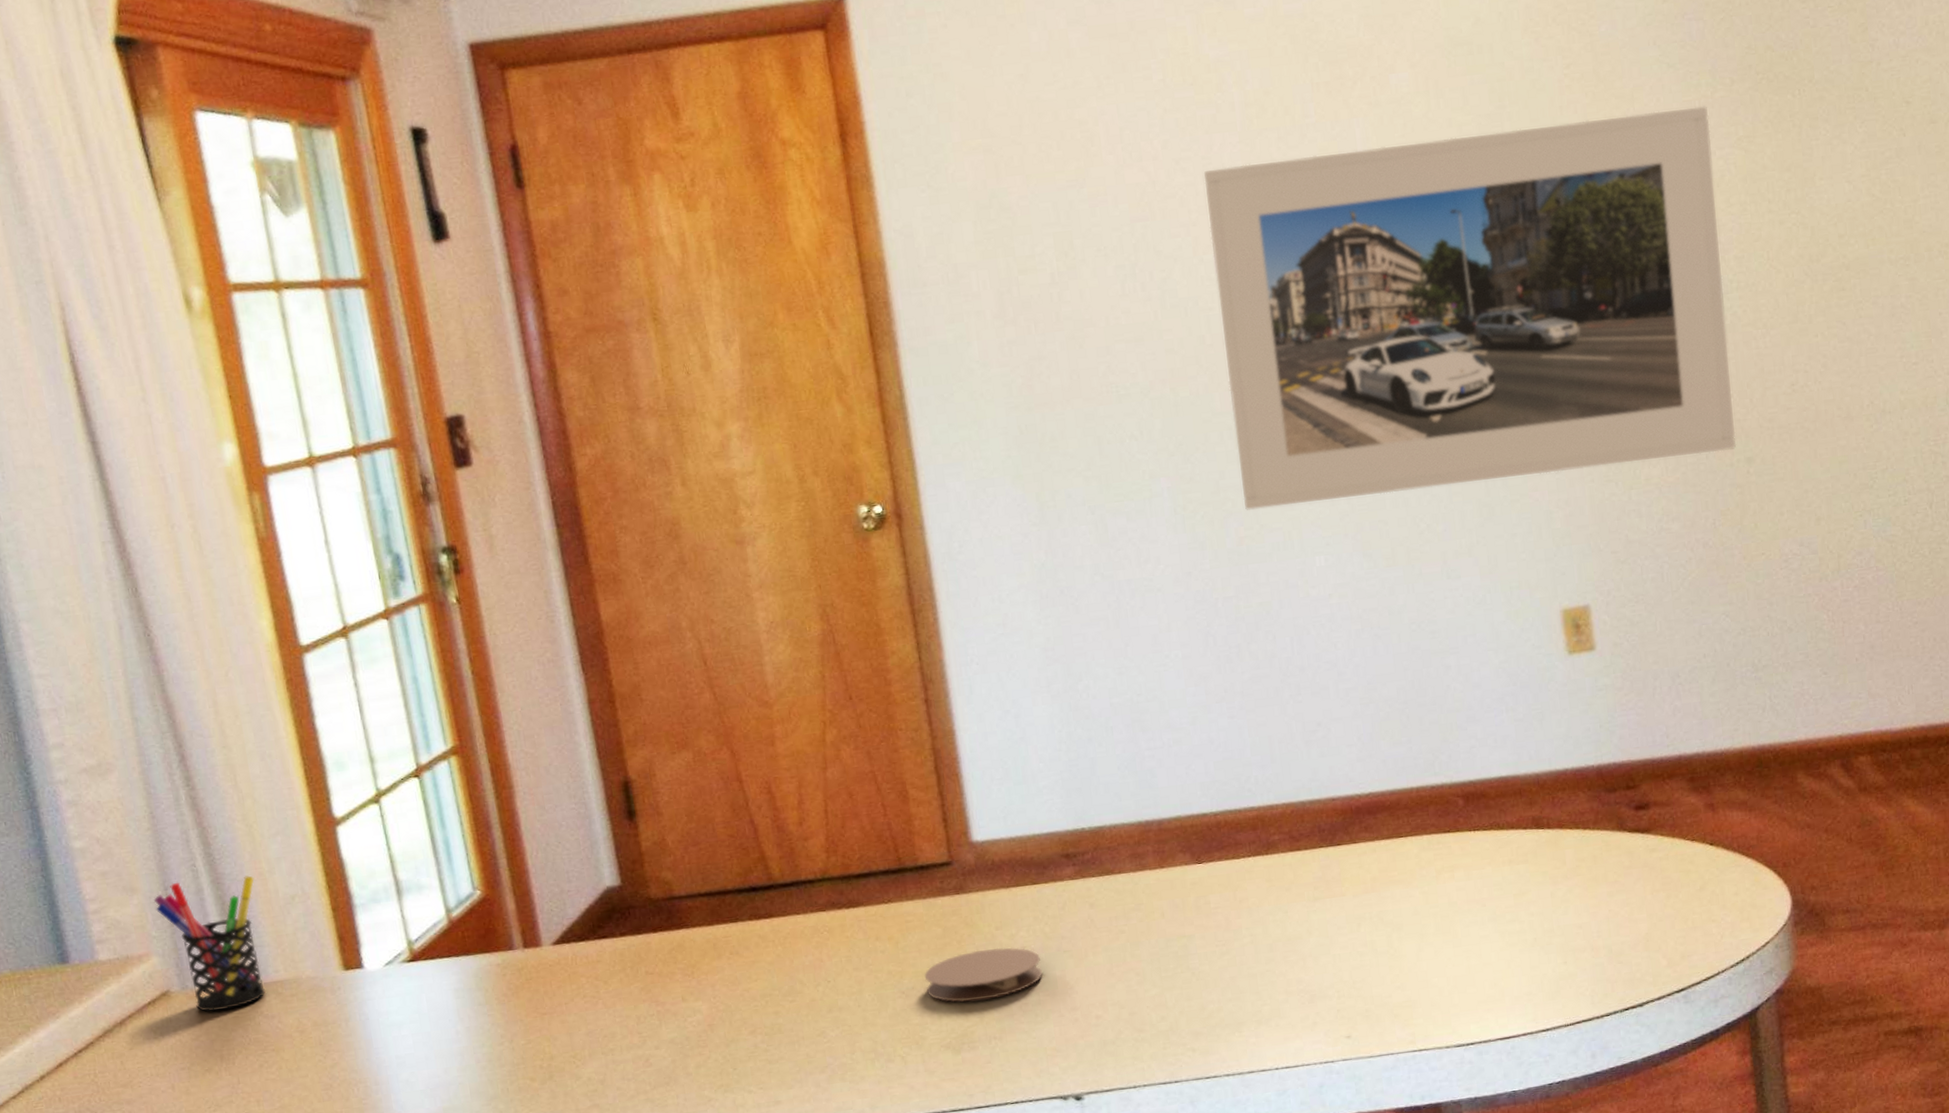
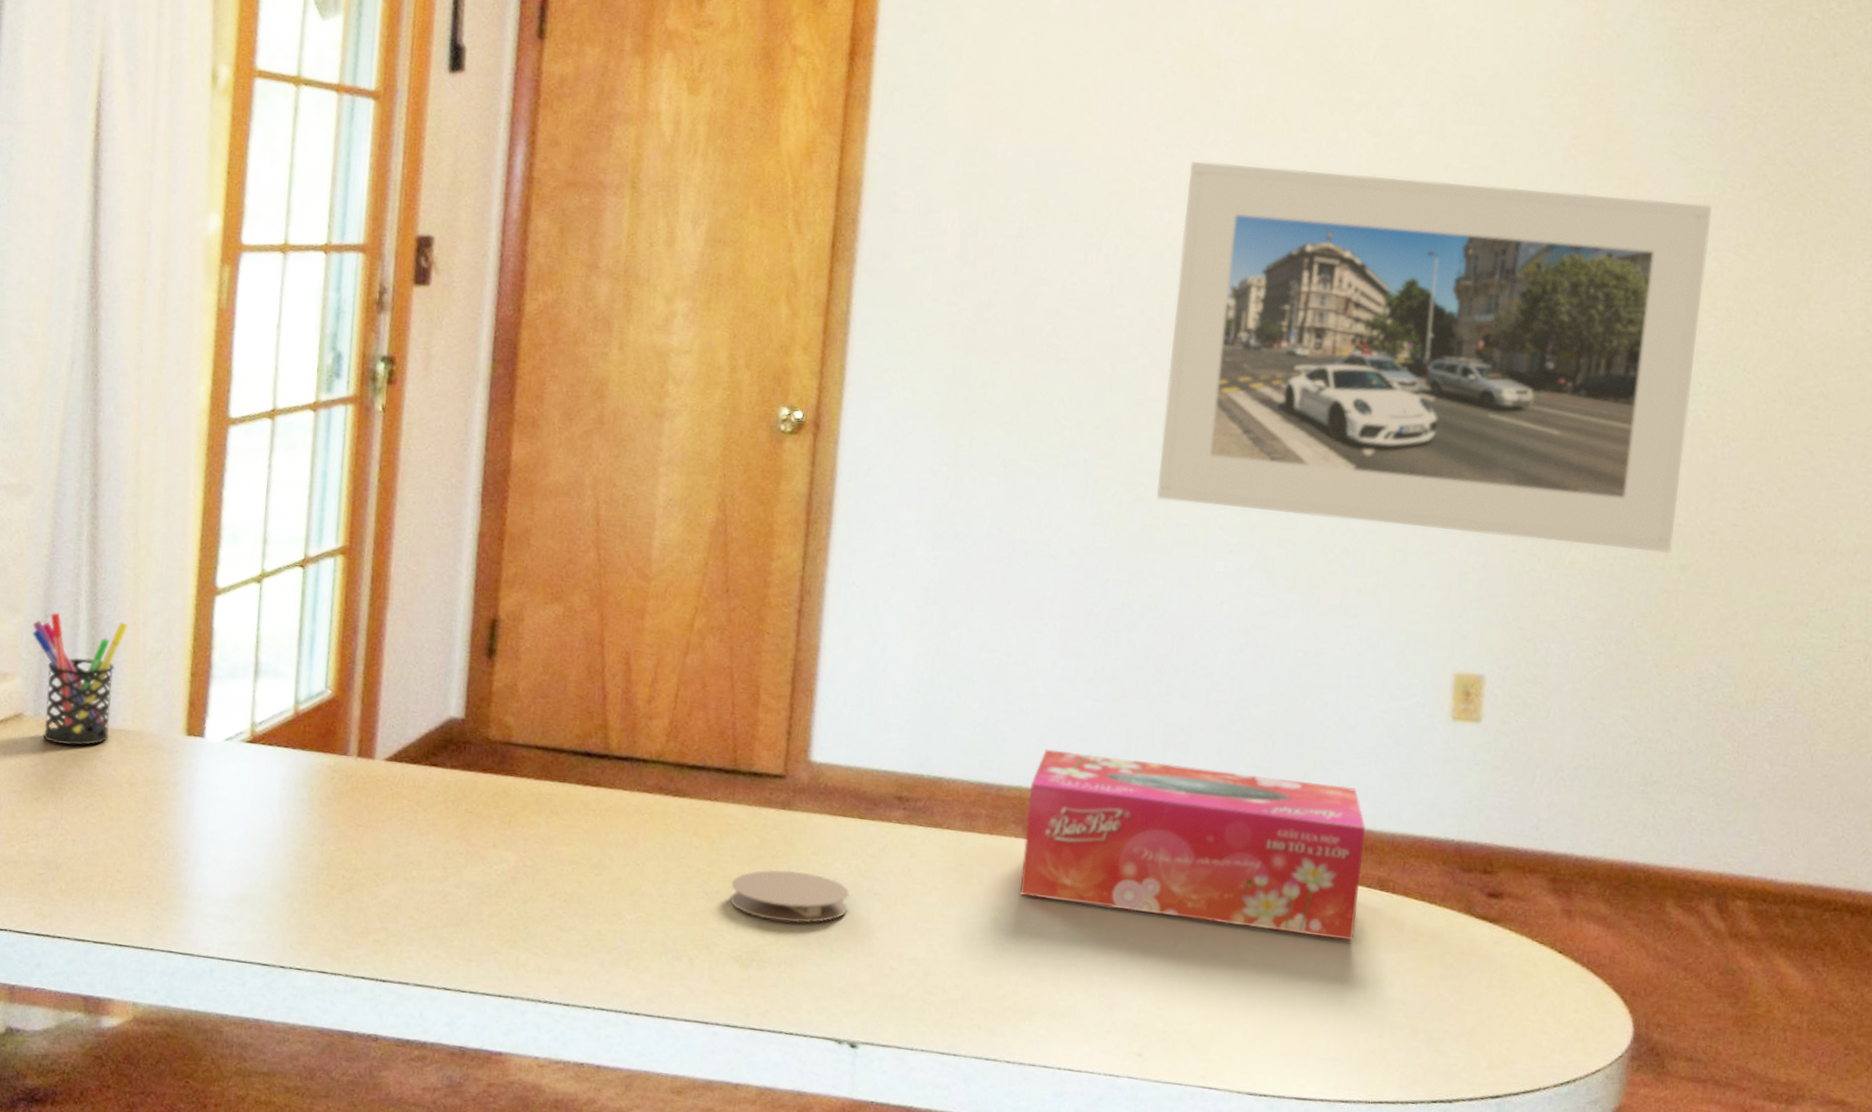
tissue box: none [1188,740,1521,918] -> present [1020,749,1366,940]

